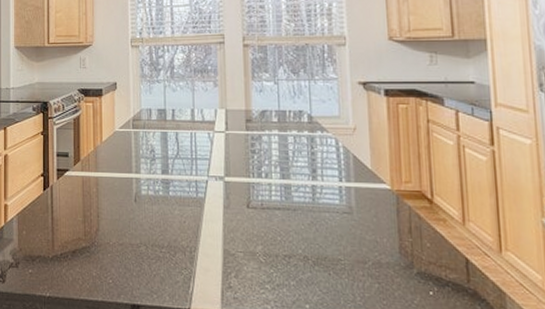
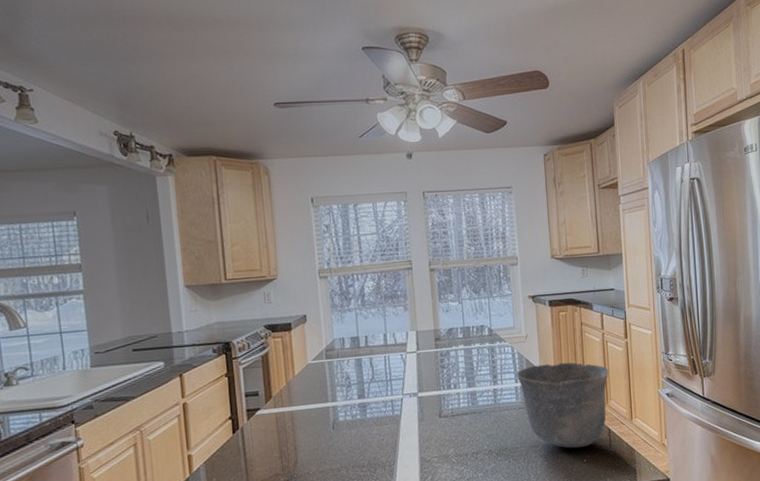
cup: none [341,164,466,275] -> present [516,362,608,448]

